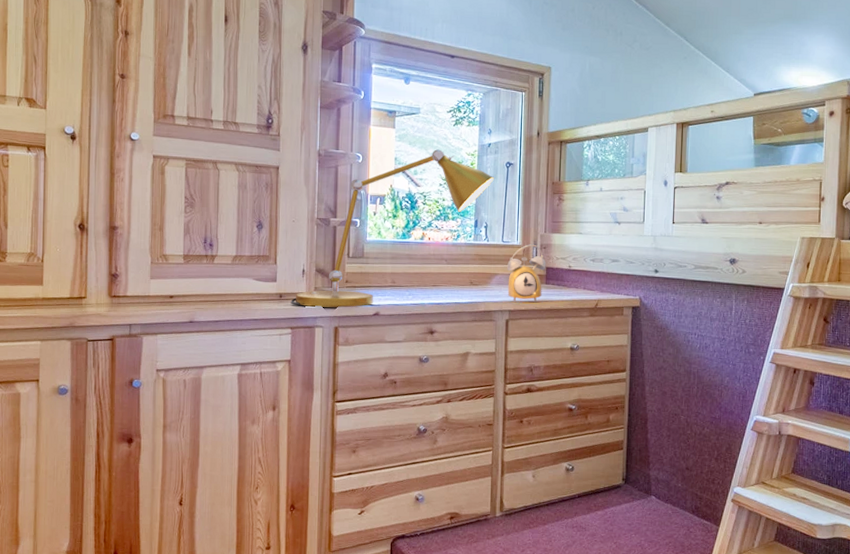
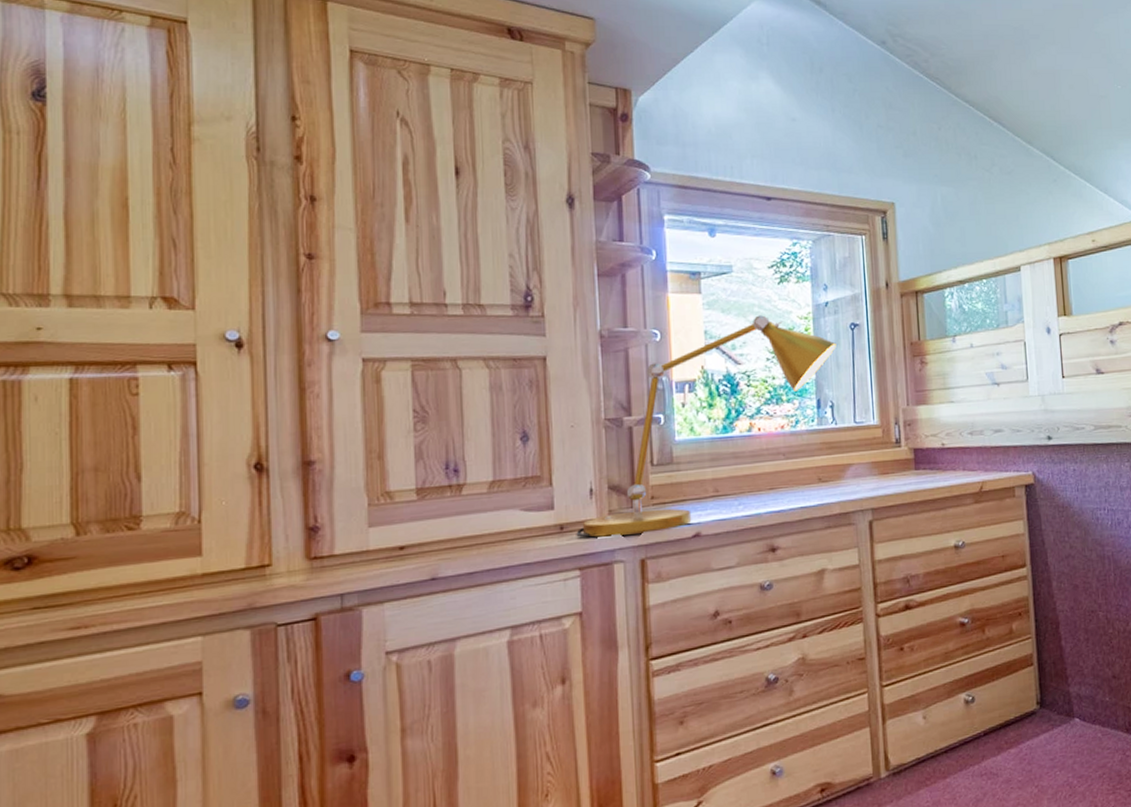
alarm clock: present [507,244,546,303] -> none [864,421,914,498]

